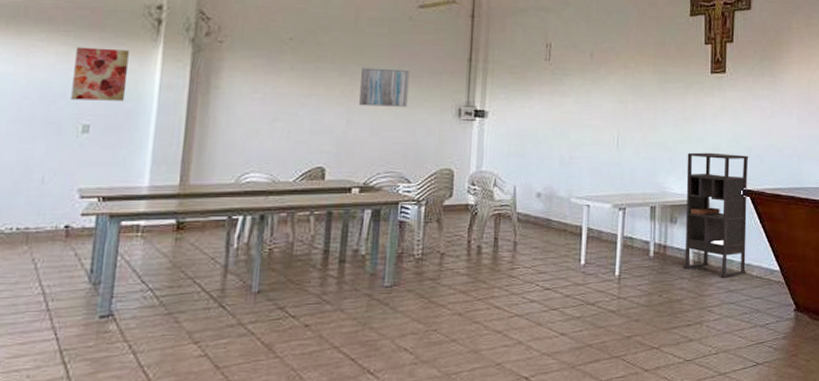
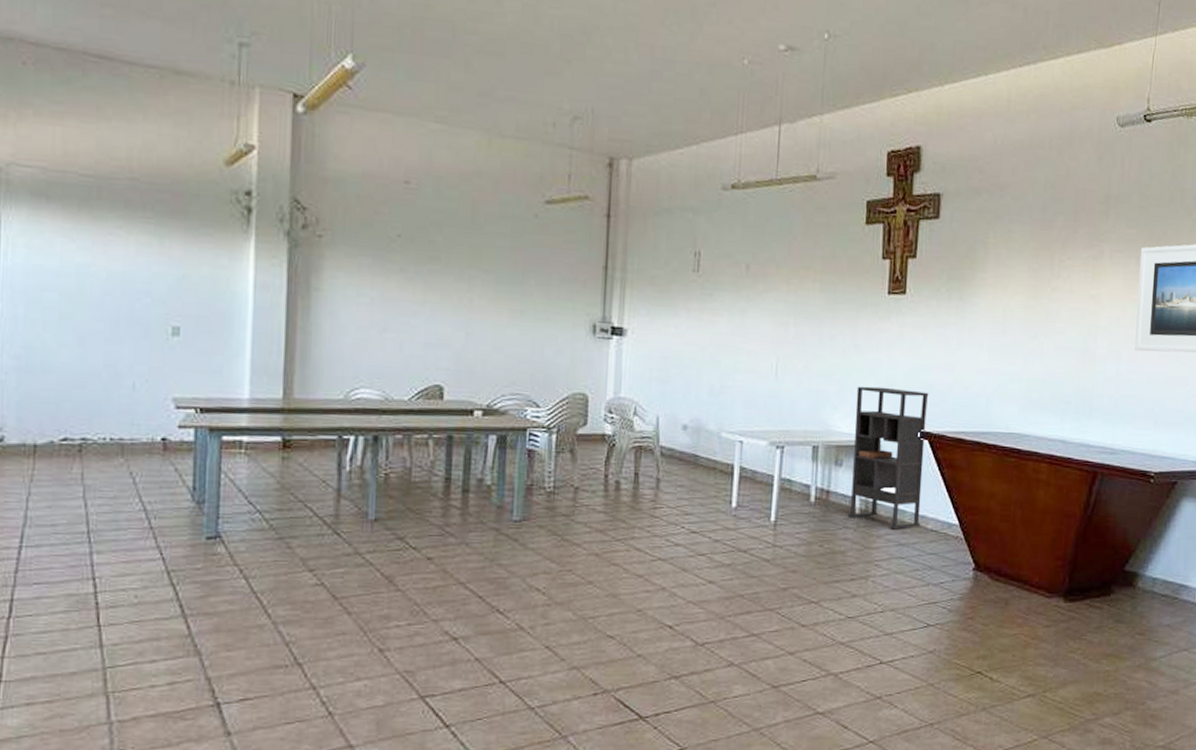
wall art: present [71,47,129,101] -> none [157,237,218,301]
wall art: present [359,67,410,107] -> none [479,272,536,320]

